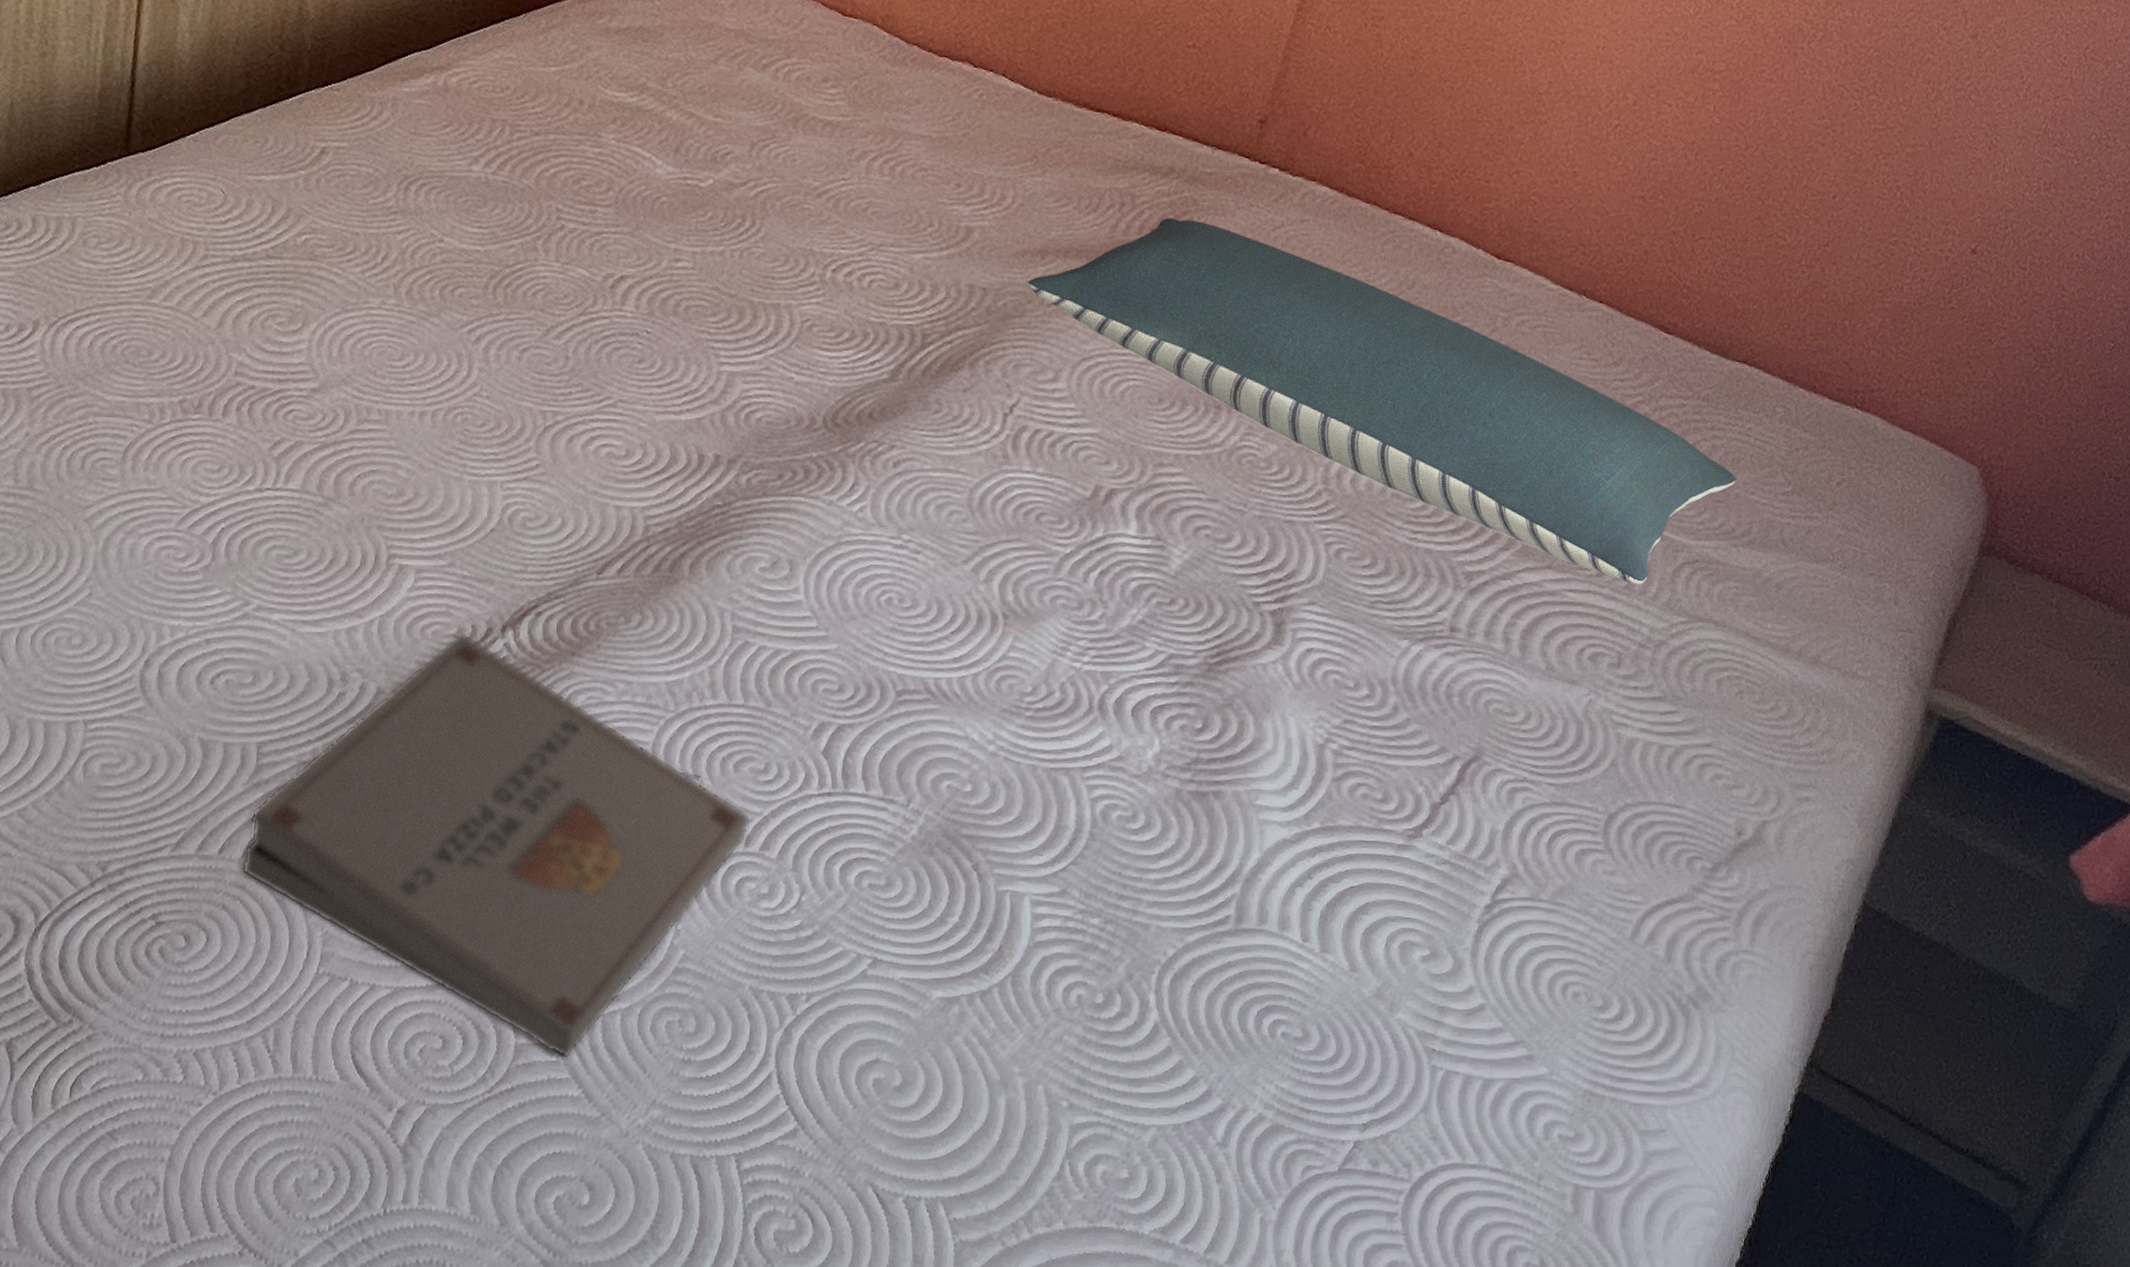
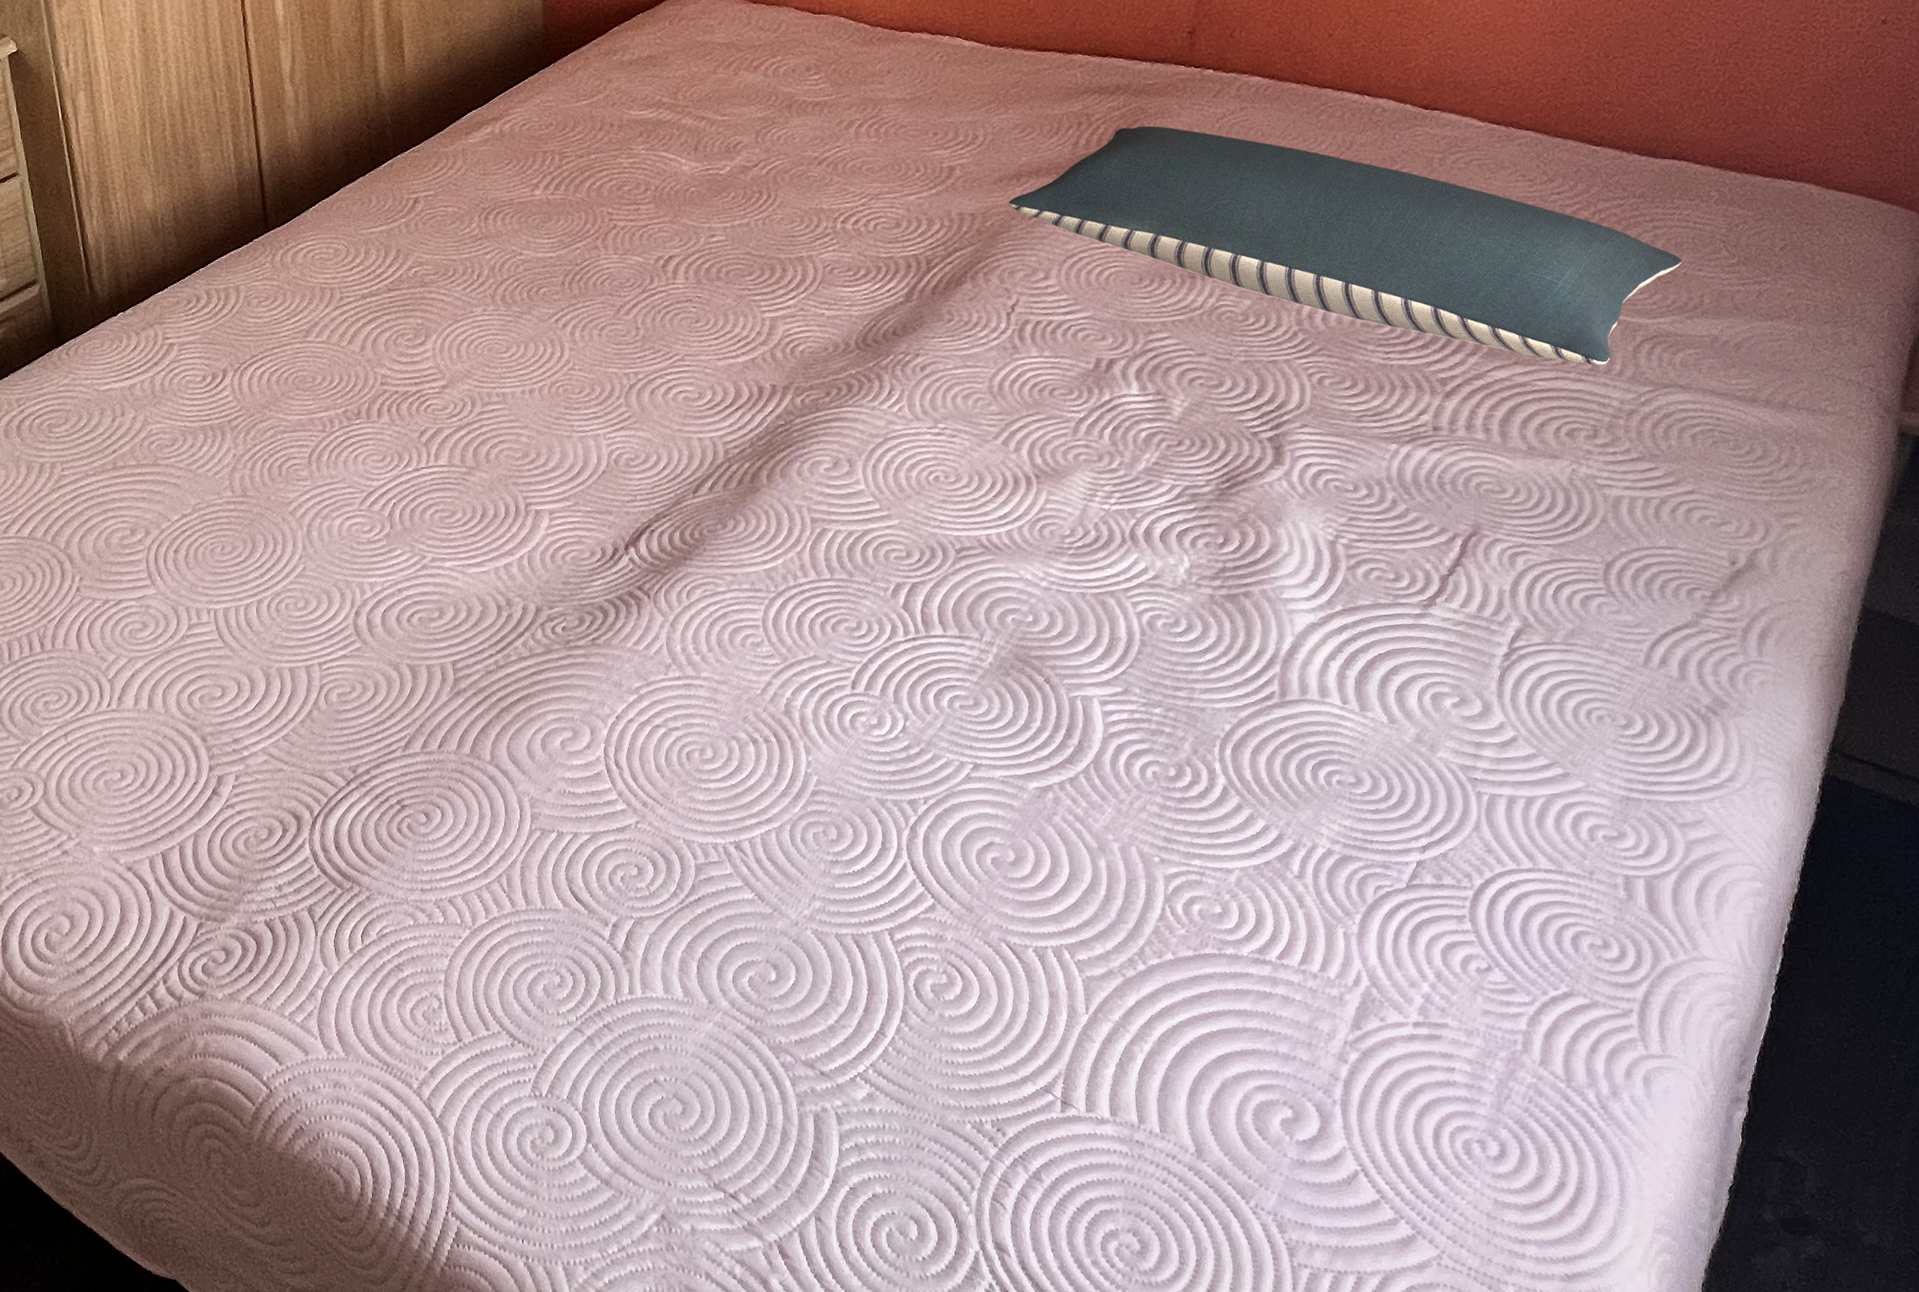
pizza box: present [241,631,751,1058] -> none [456,553,853,871]

